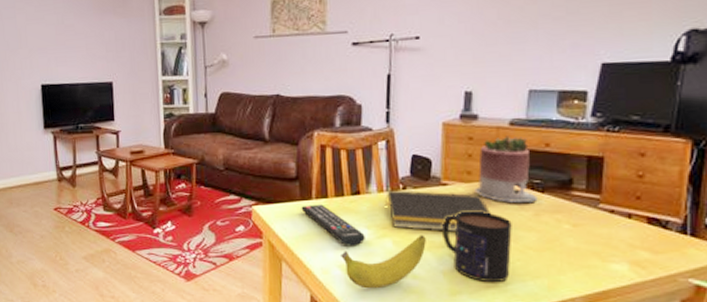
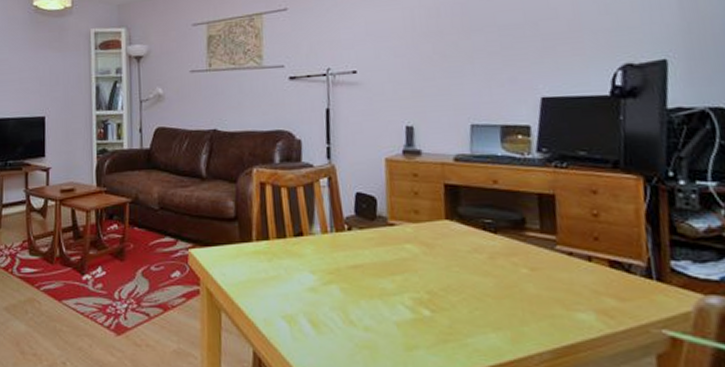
remote control: present [301,204,365,246] -> none [241,247,311,294]
banana: present [339,235,426,289] -> none [283,280,376,343]
notepad: present [384,189,492,232] -> none [329,229,444,277]
mug: present [442,210,512,282] -> none [392,253,469,334]
succulent planter: present [474,136,538,202] -> none [423,172,491,244]

